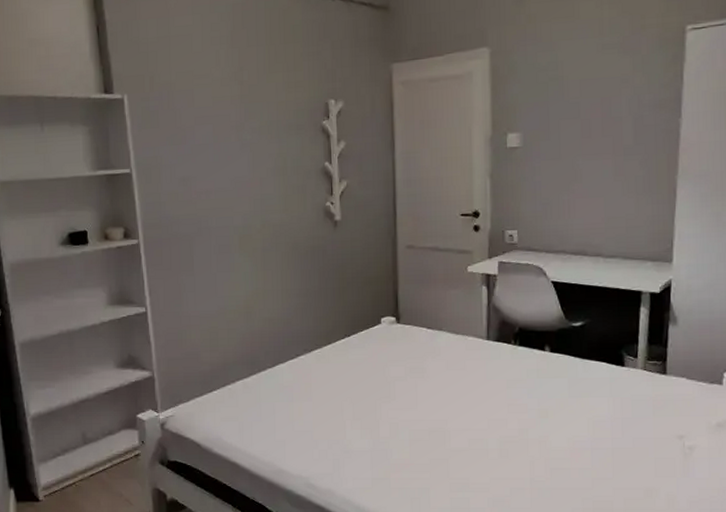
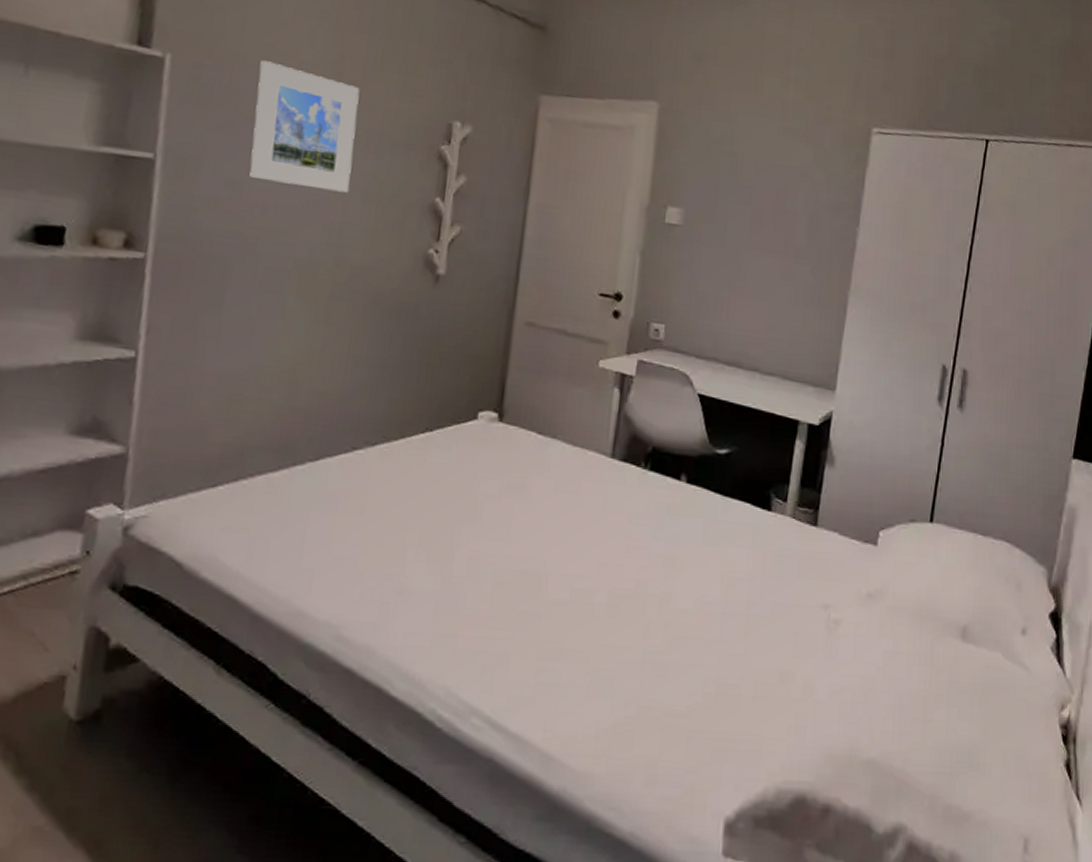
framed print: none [186,84,262,174] -> present [249,60,360,193]

